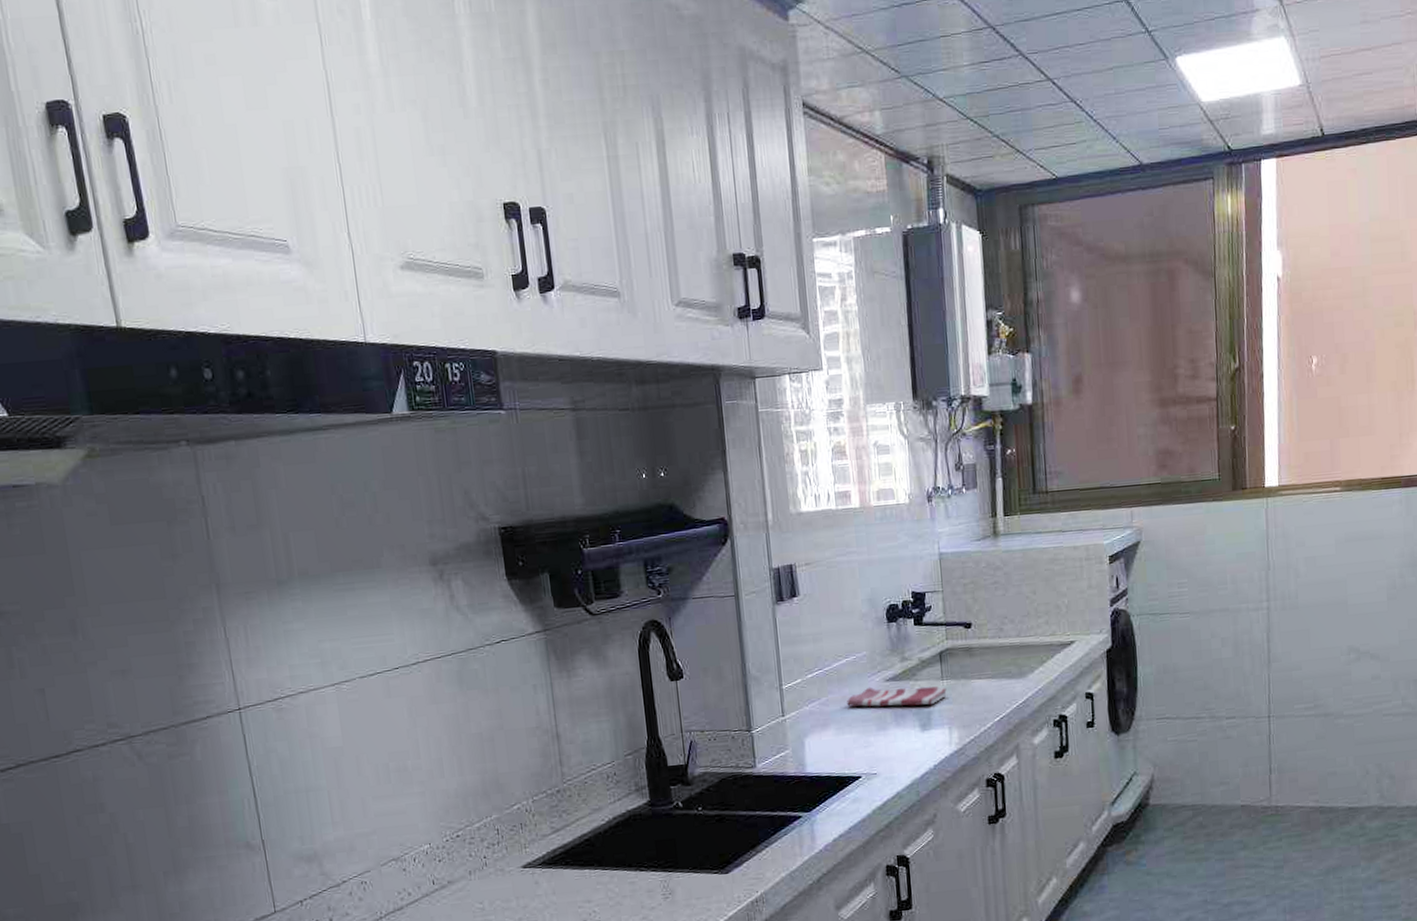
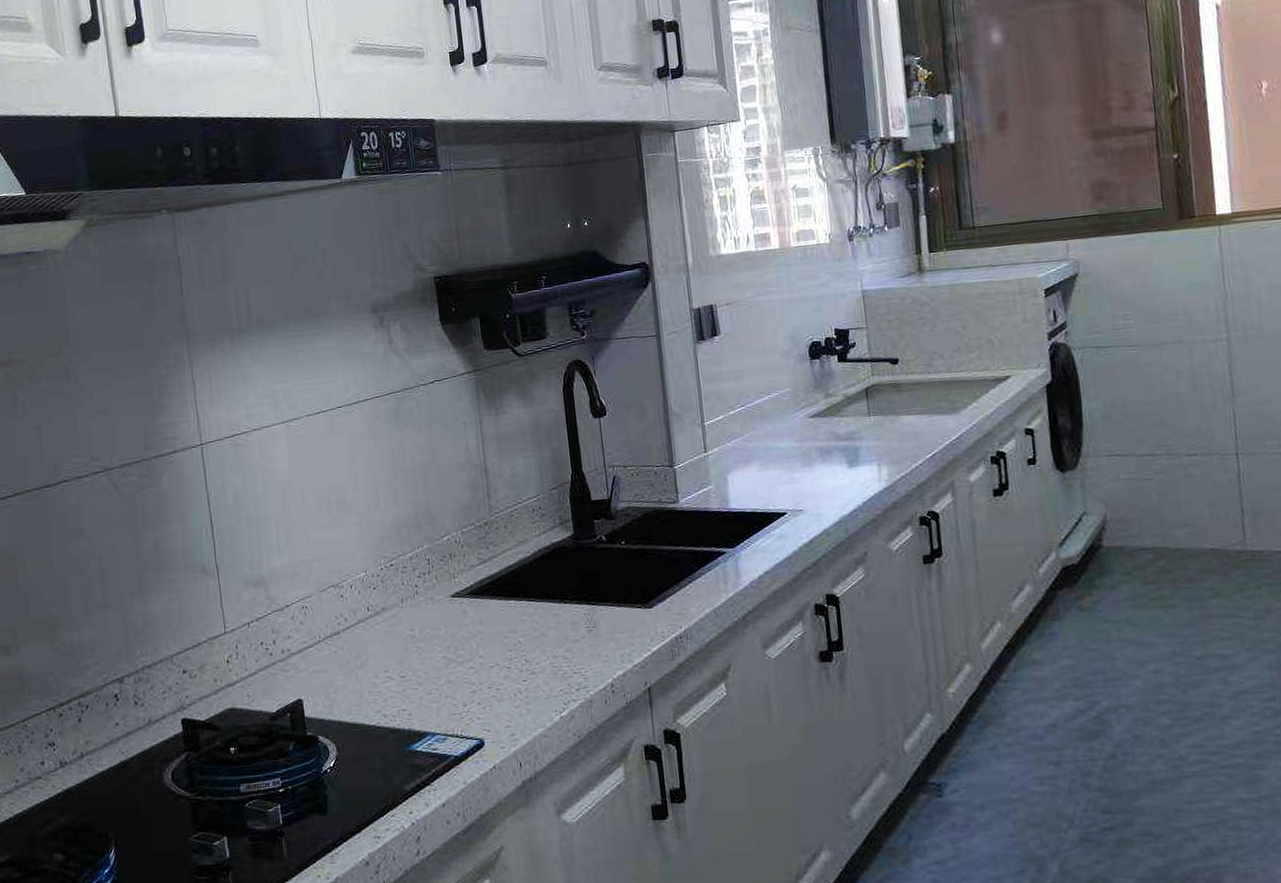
dish towel: present [847,686,948,708] -> none [770,422,876,444]

